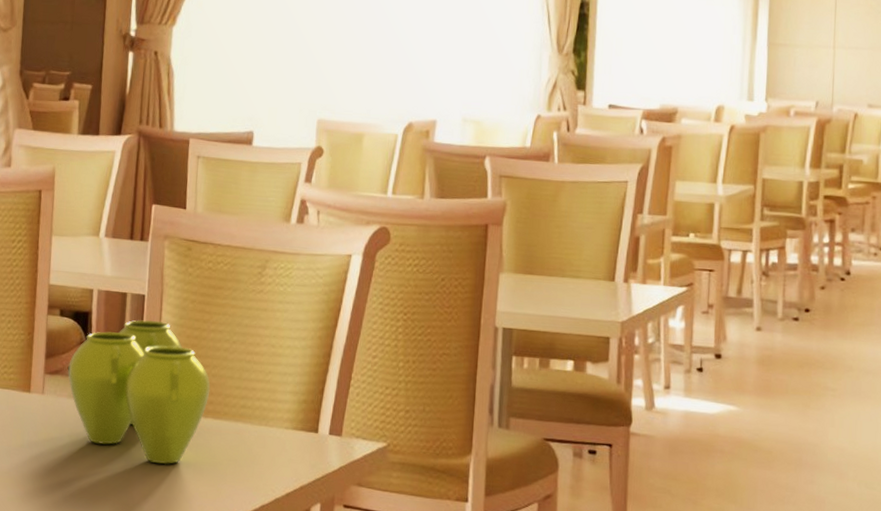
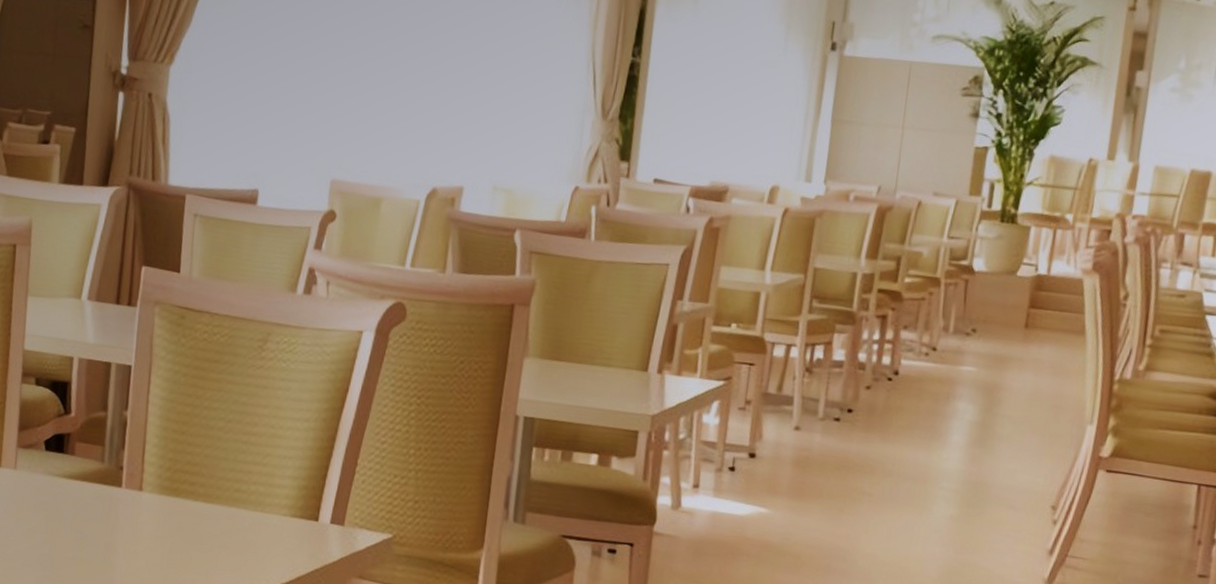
vase: present [68,320,211,465] -> none [43,393,202,550]

